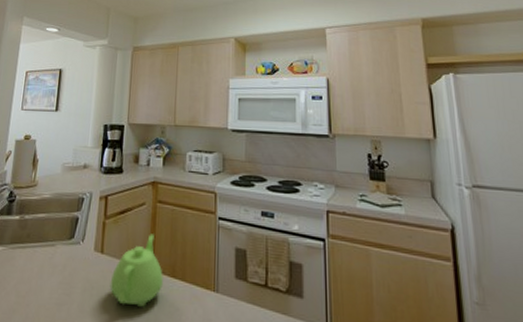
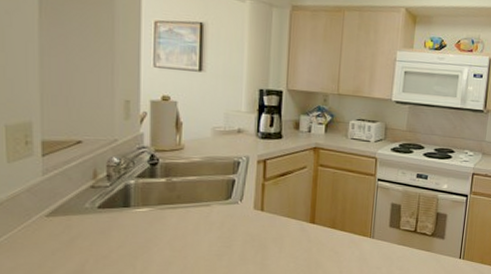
teapot: present [109,234,163,308] -> none [271,193,324,254]

